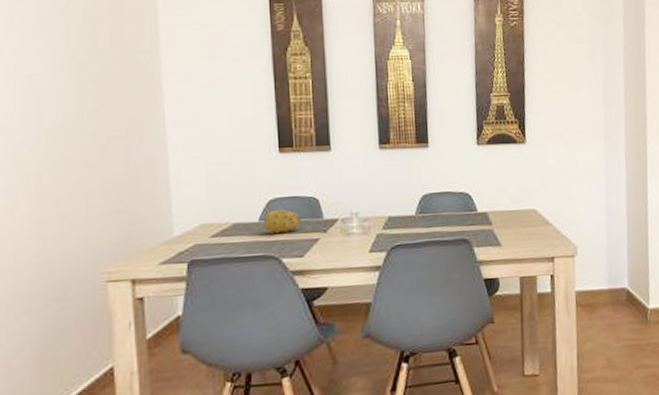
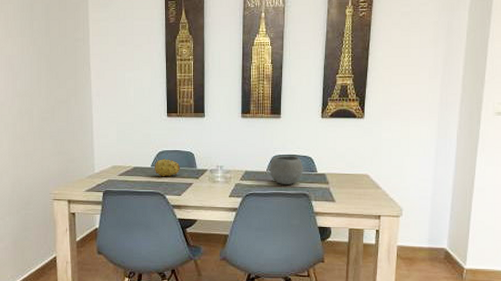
bowl: none [419,193,461,231] -> present [270,156,303,186]

